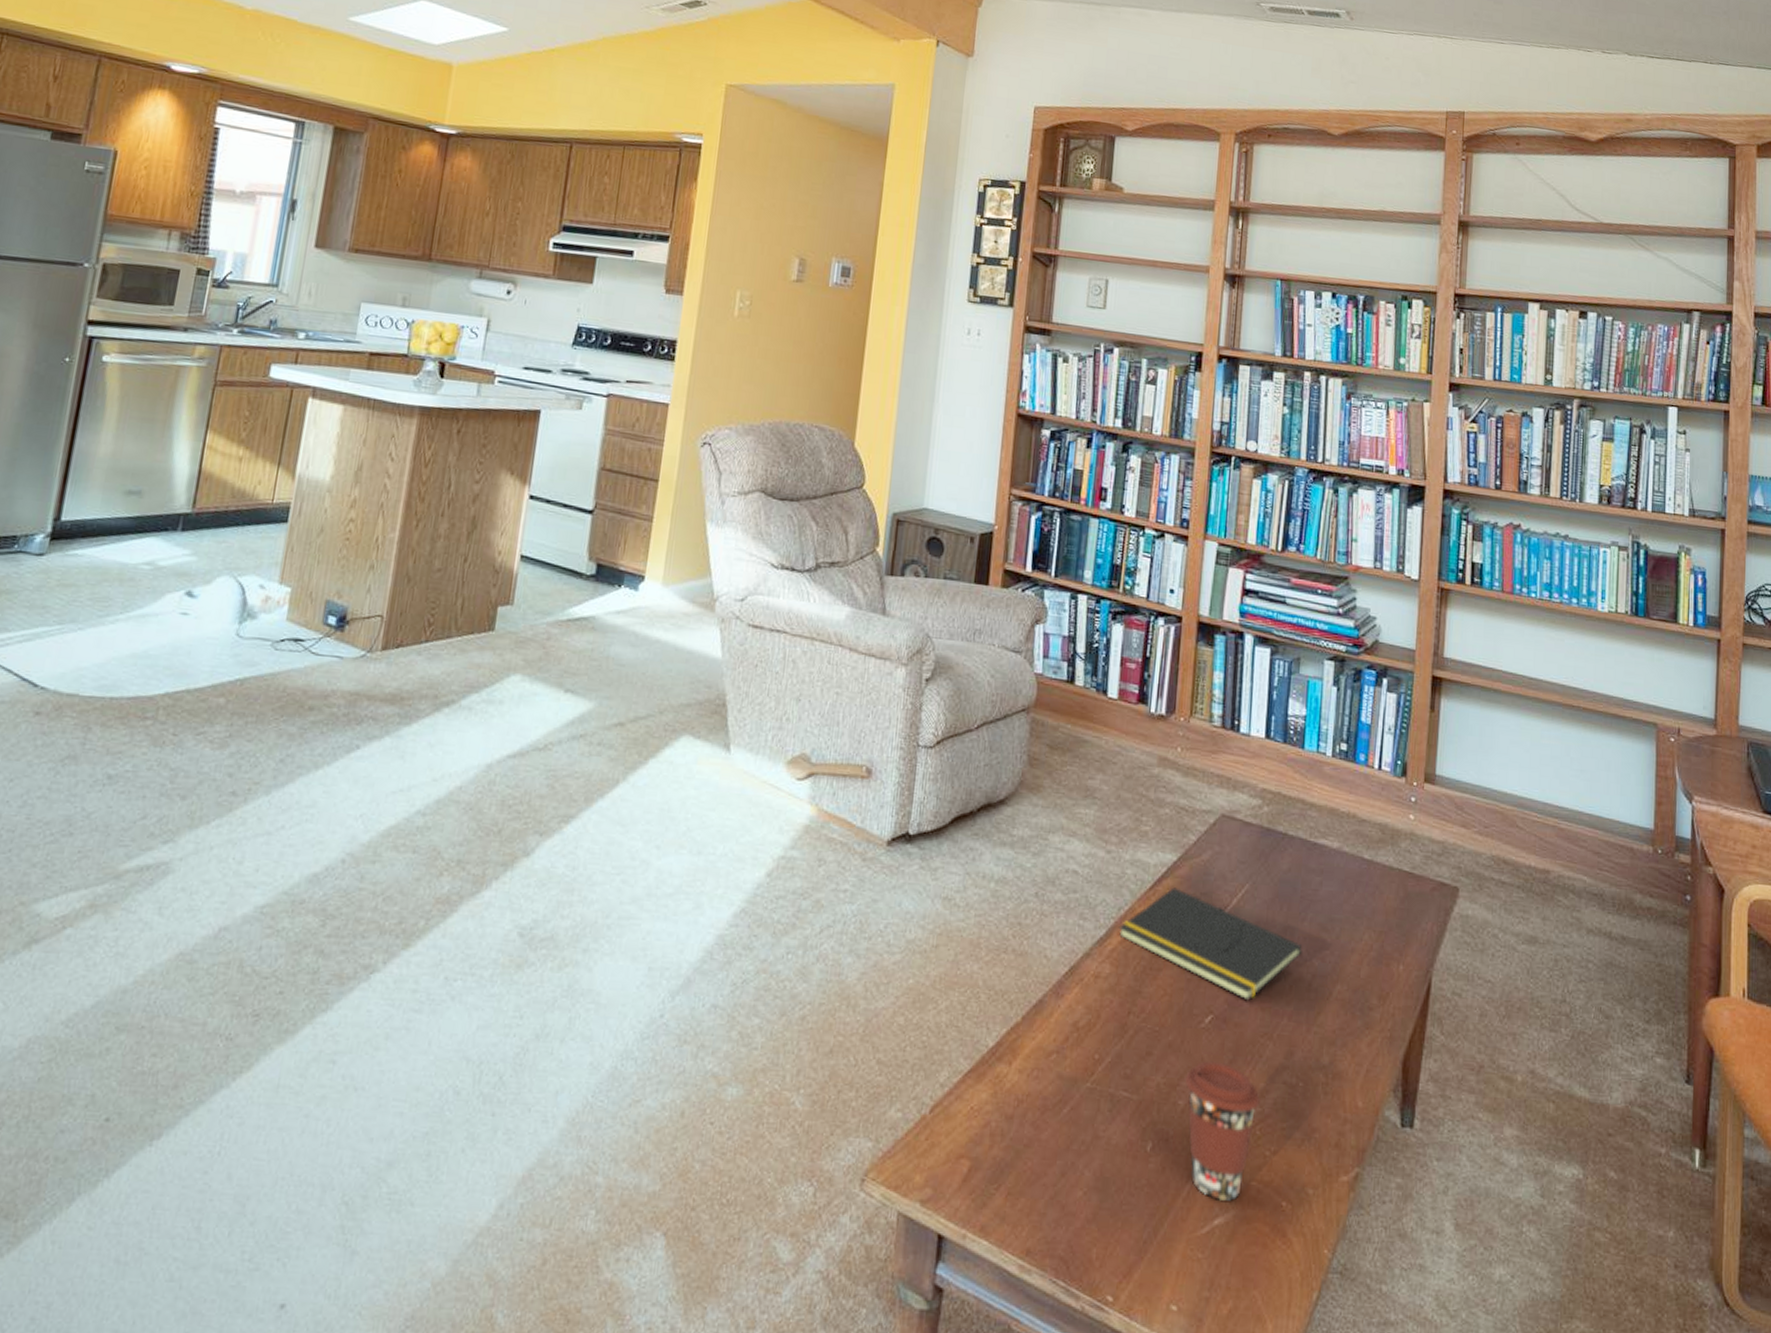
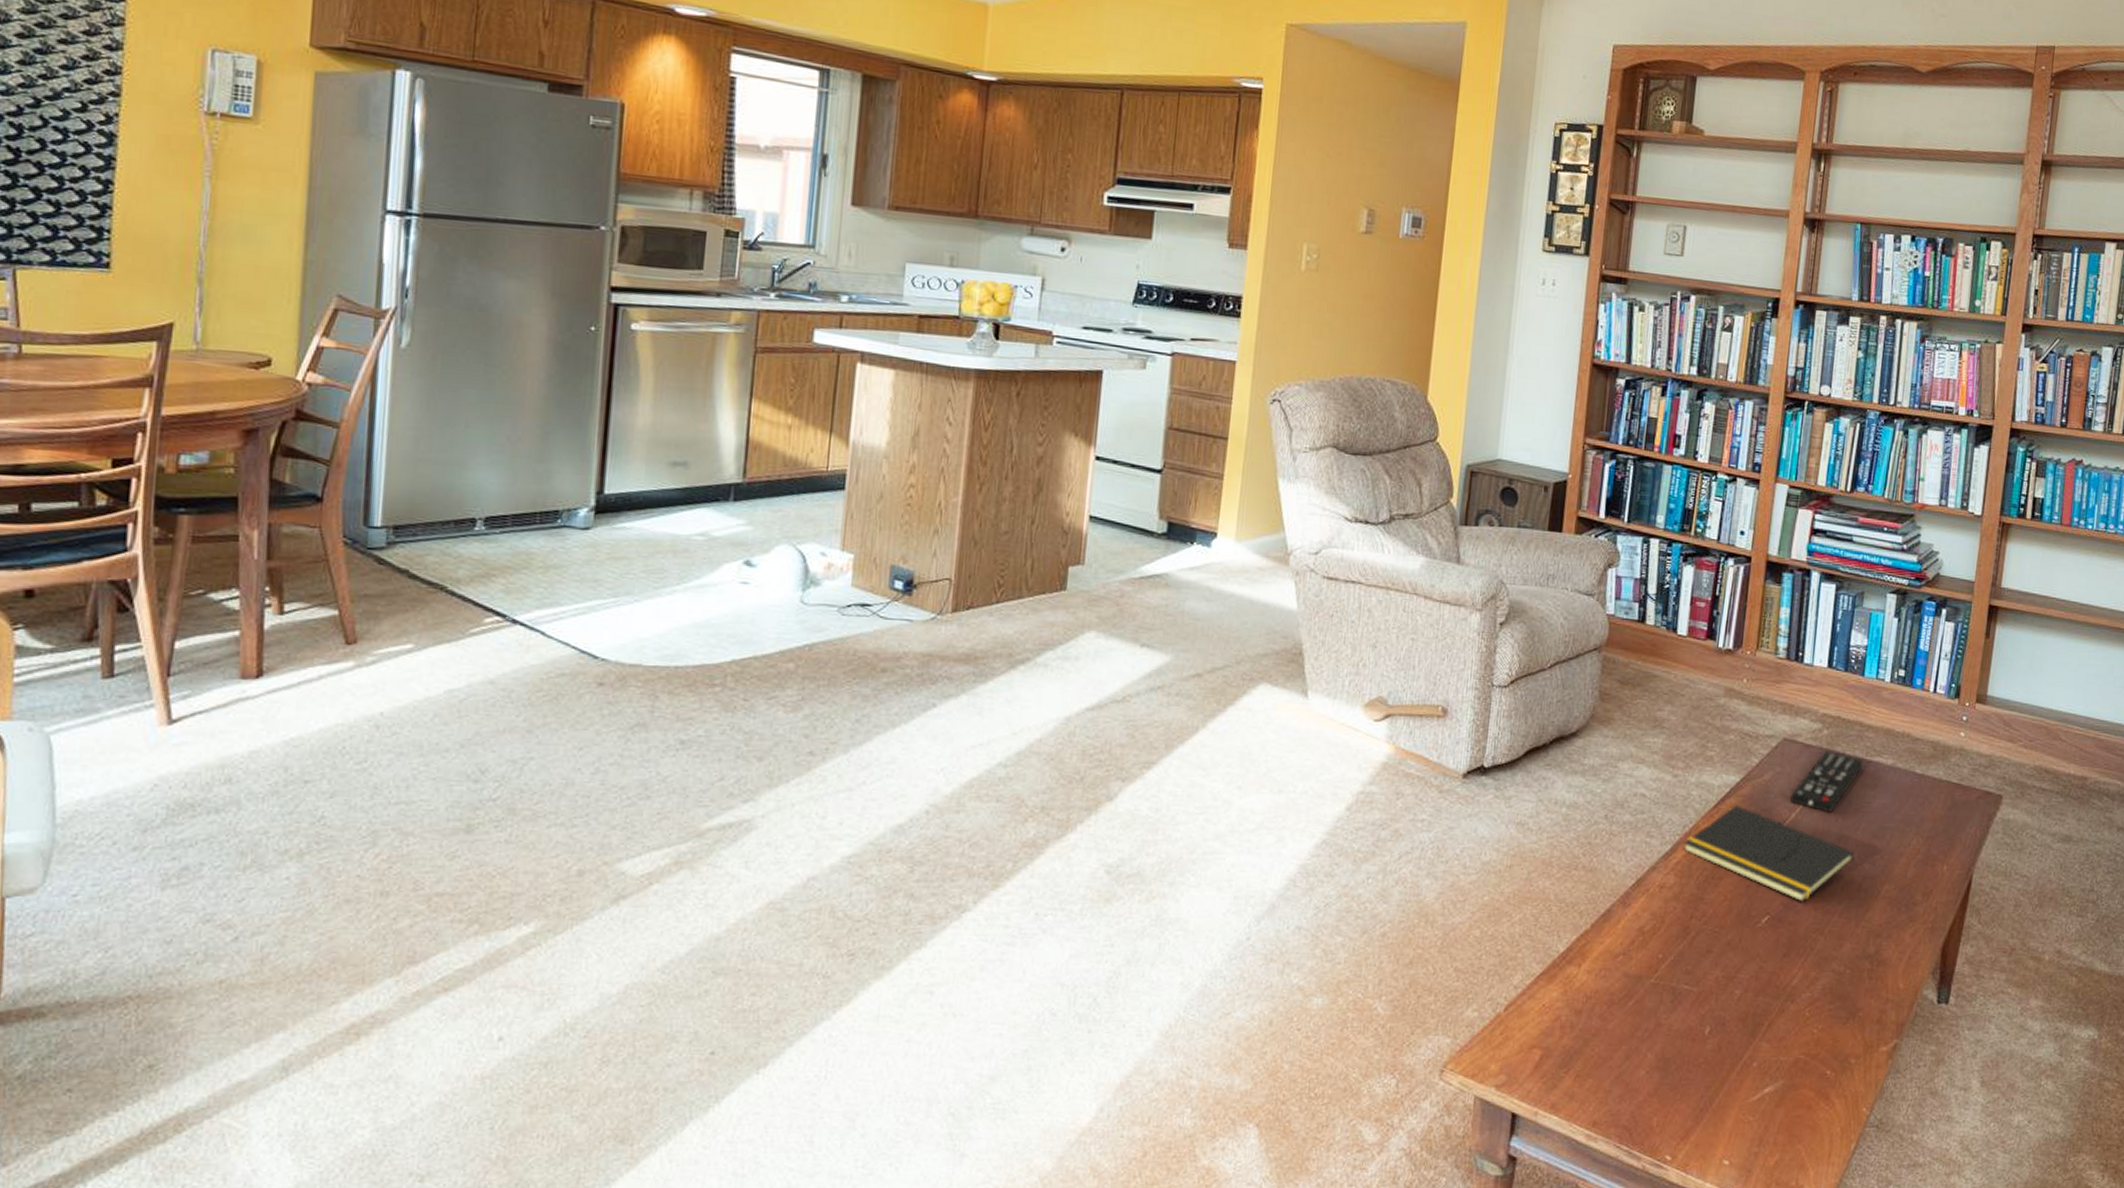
coffee cup: present [1184,1061,1260,1201] -> none [1741,955,1810,1072]
remote control: none [1231,829,1308,900] -> present [1790,750,1864,813]

